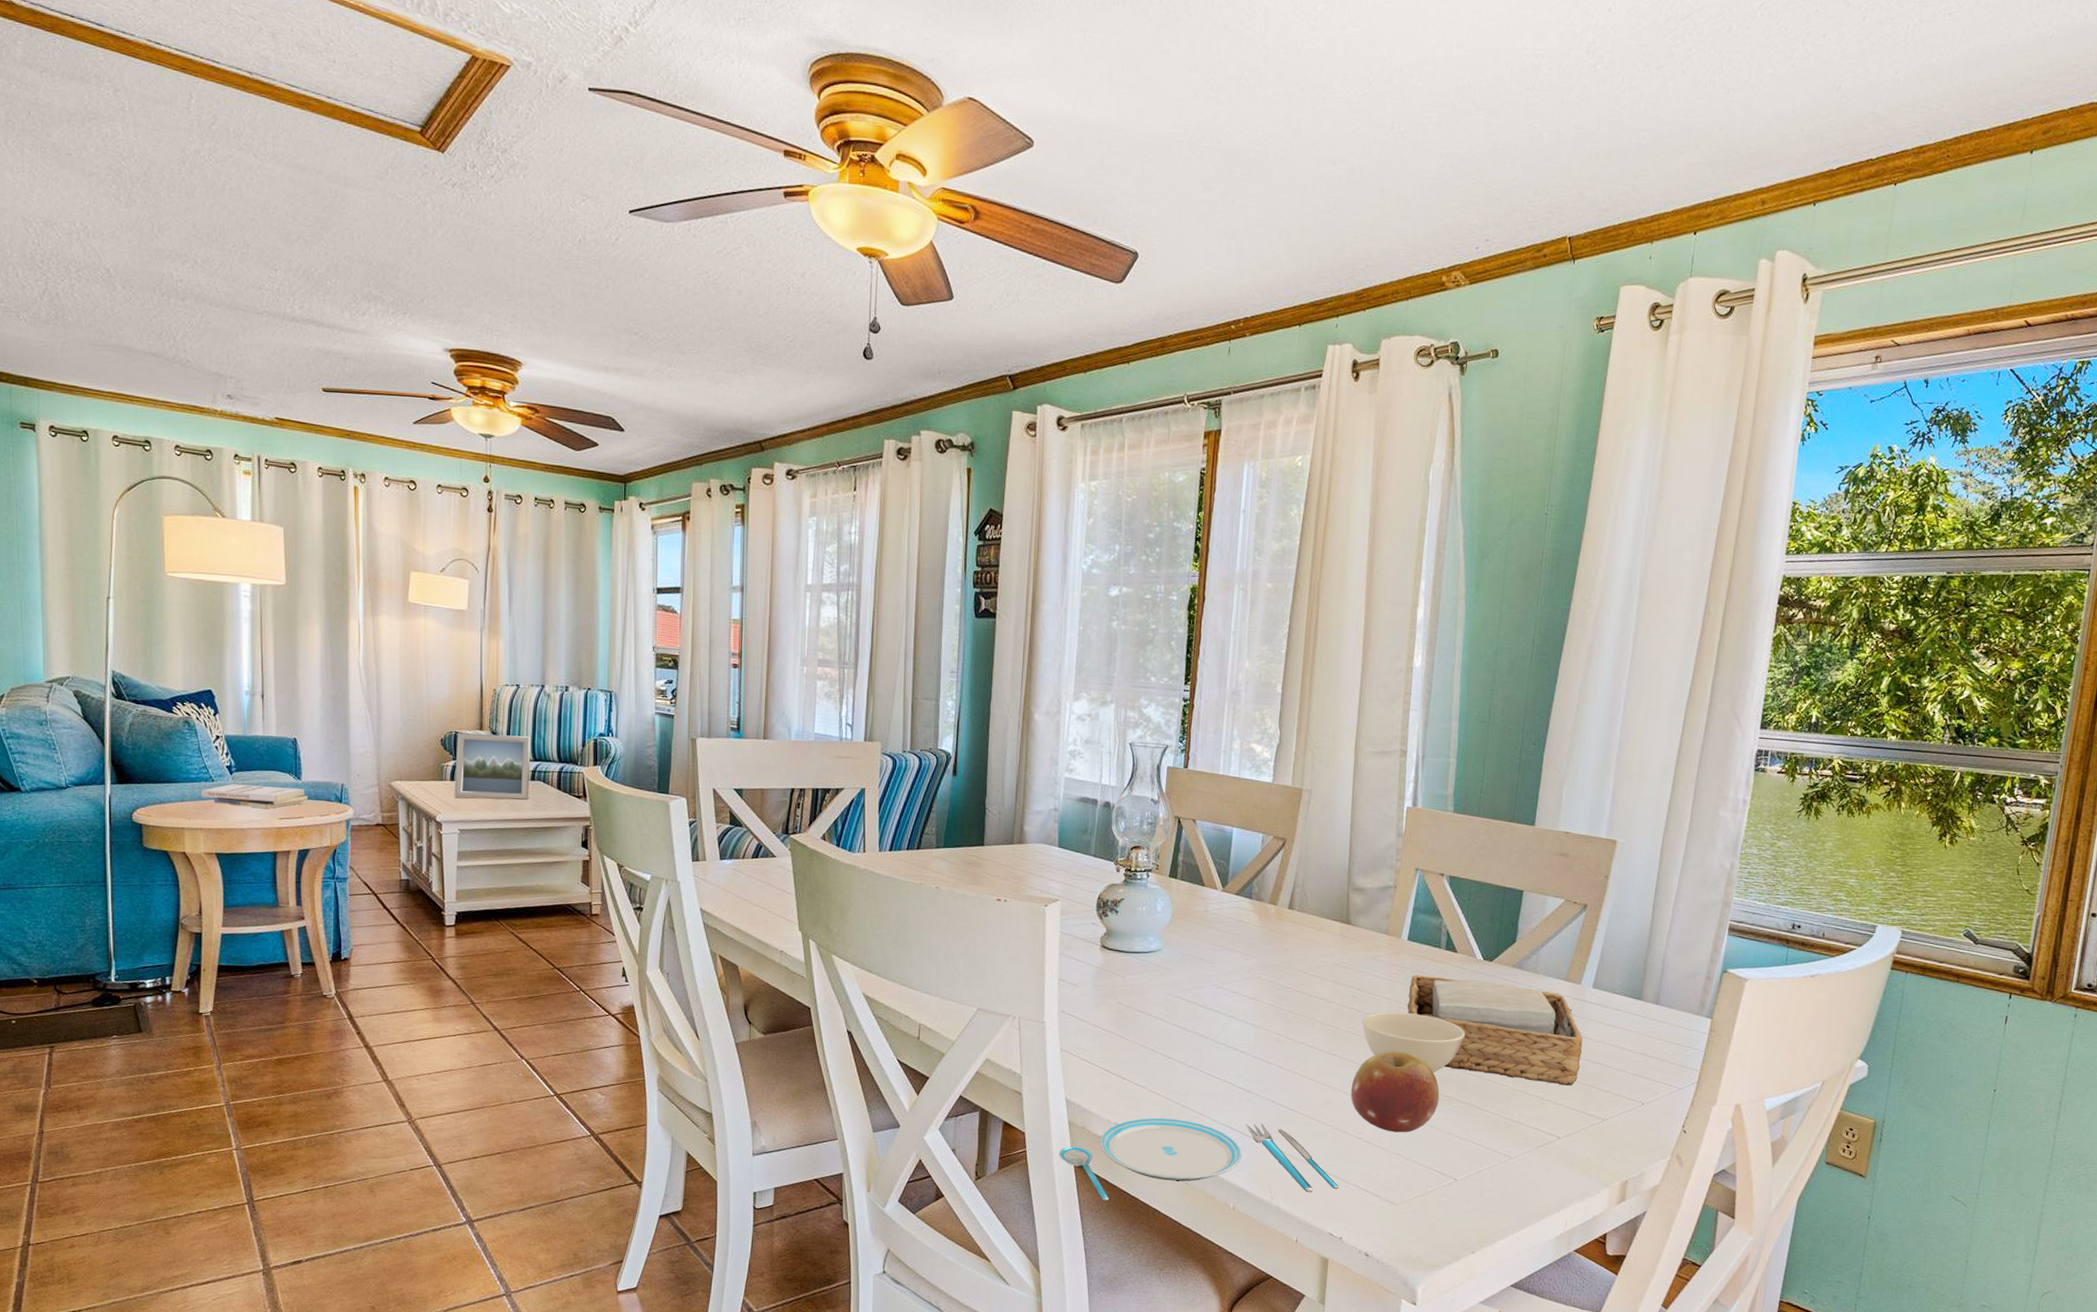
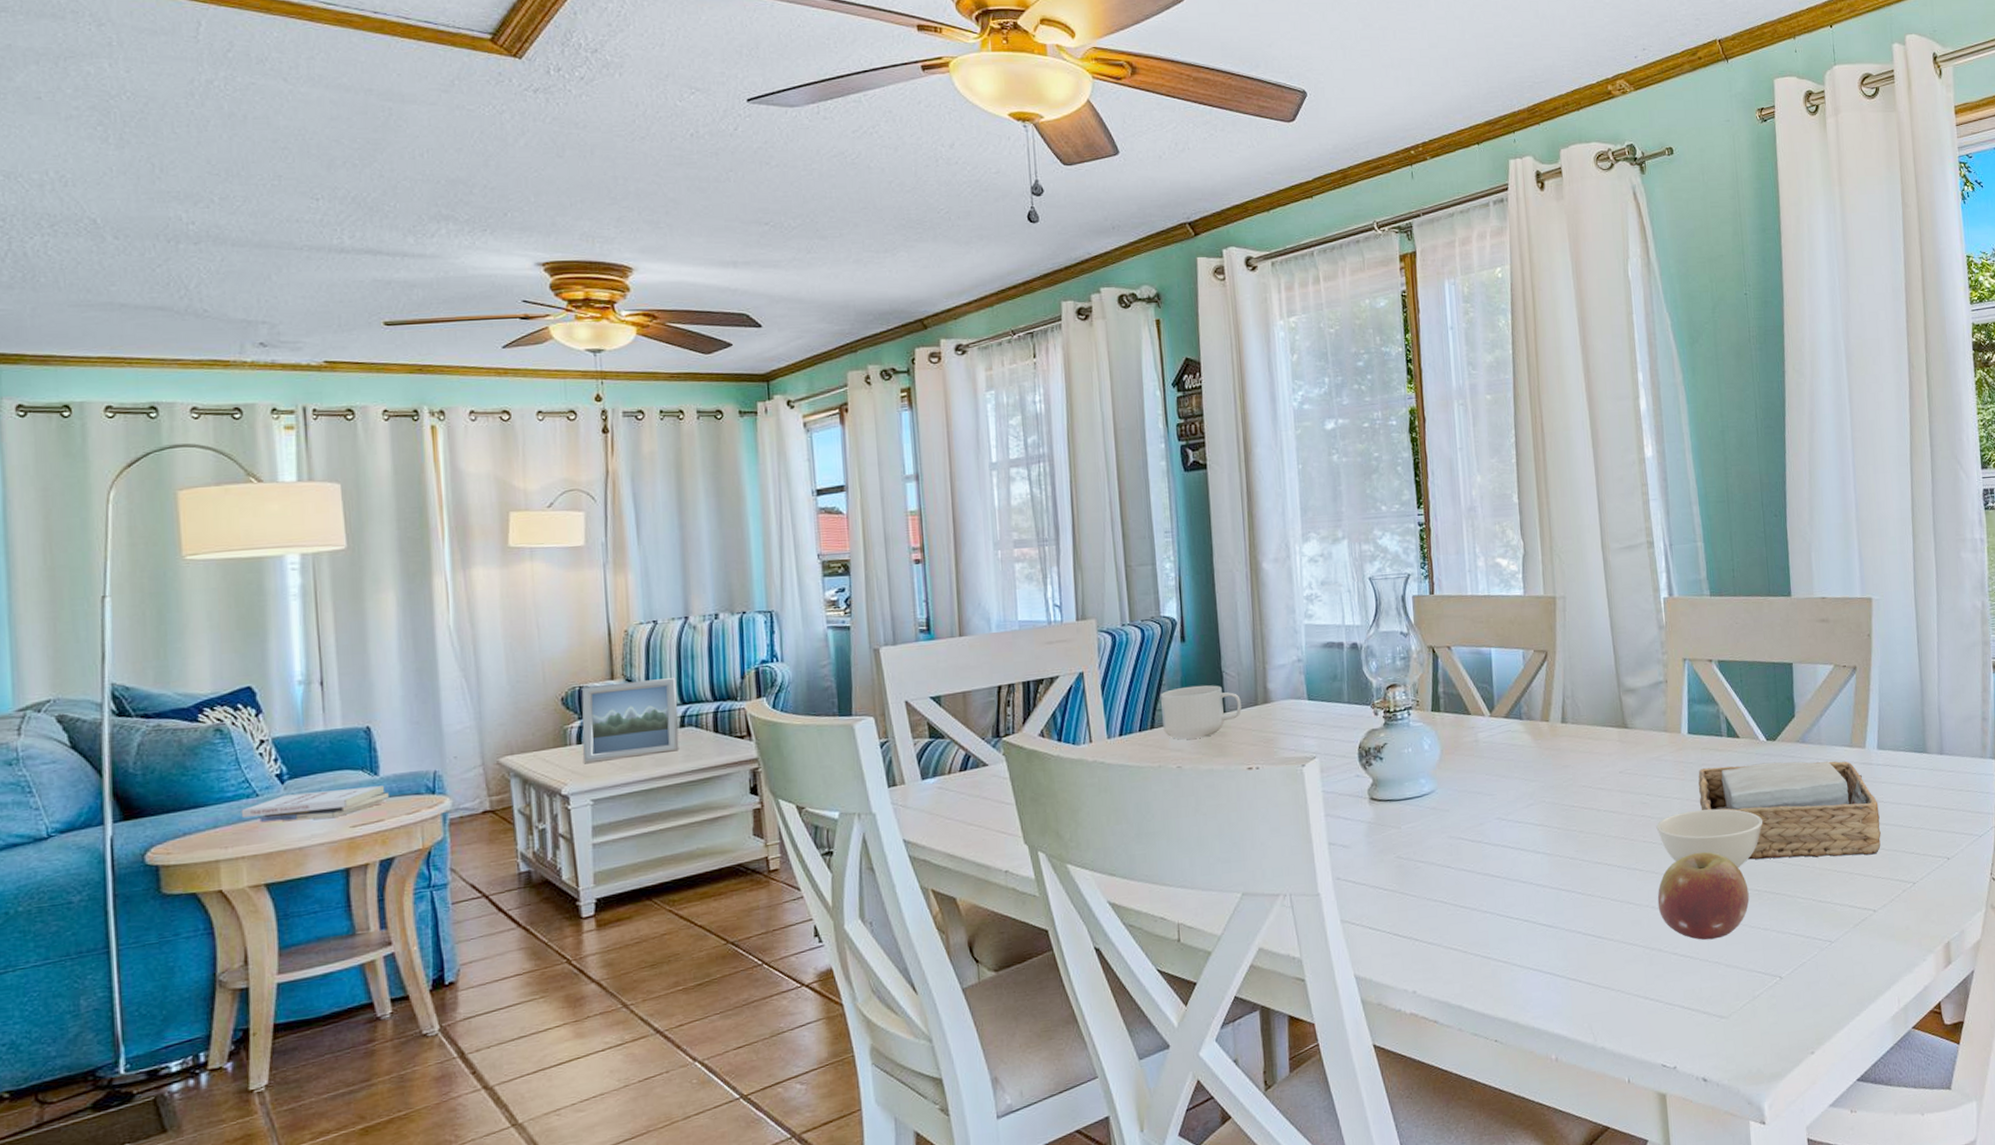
cup: none [928,816,999,865] -> present [1161,685,1242,740]
plate: present [1059,1117,1339,1202] -> none [1356,959,1663,1084]

